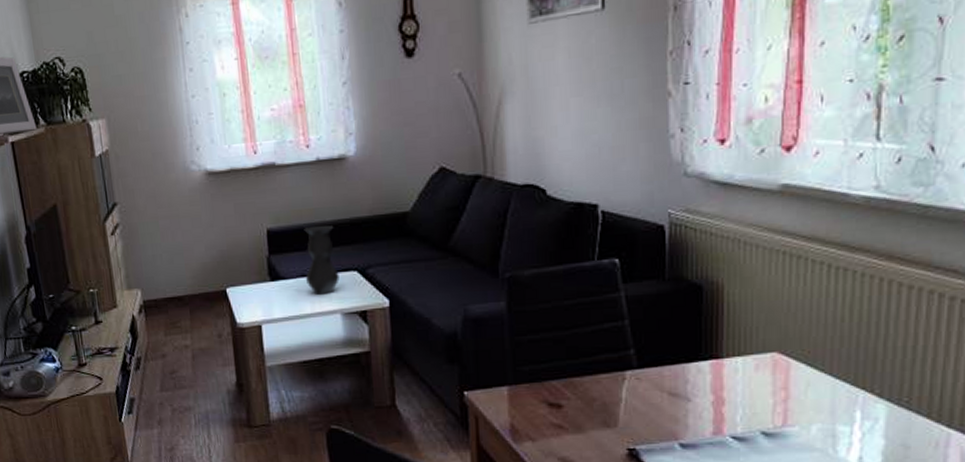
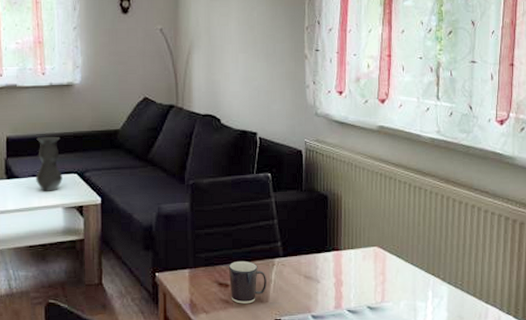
mug: none [561,374,616,429] -> present [228,260,267,304]

